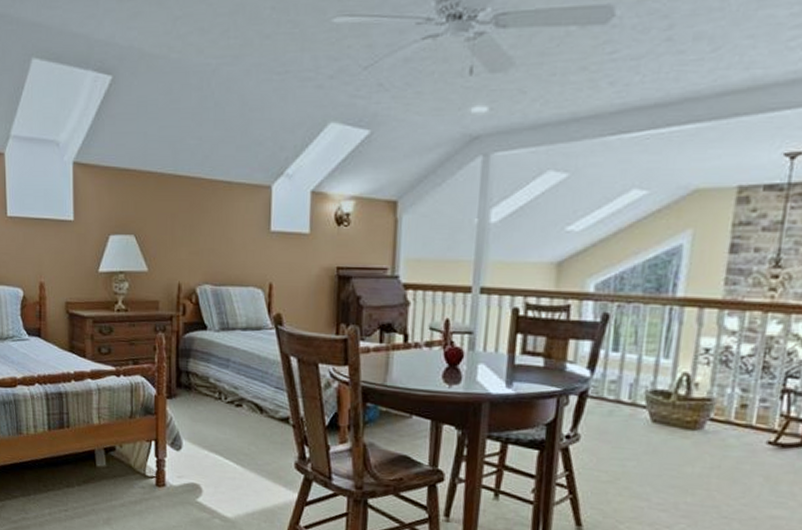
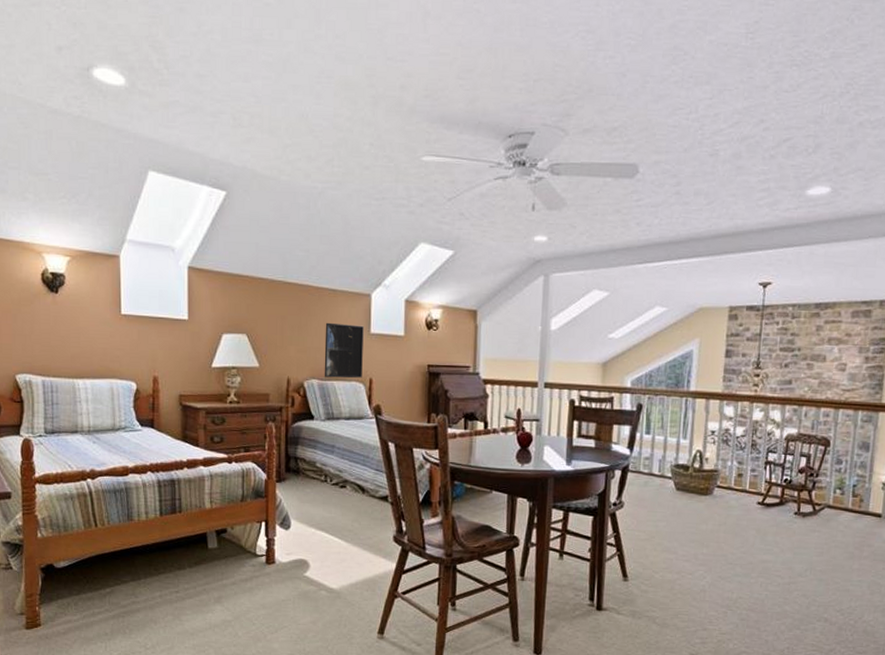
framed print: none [218,220,263,284] -> present [324,322,364,379]

